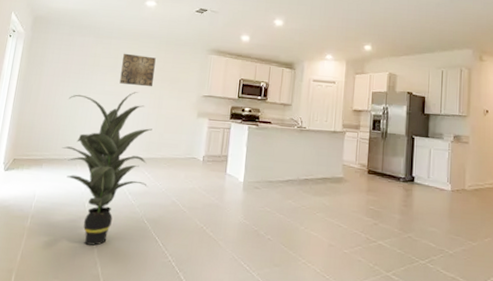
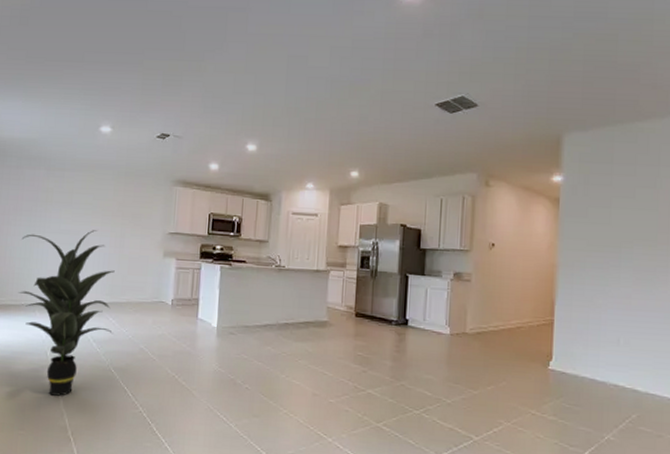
wall art: present [119,53,156,87] -> none [76,187,115,225]

